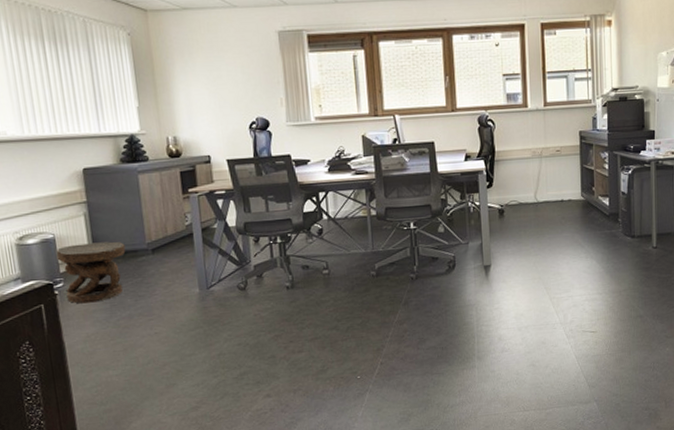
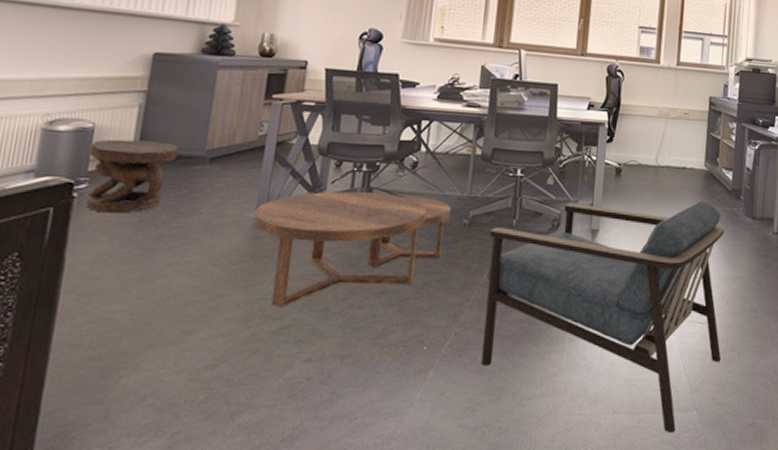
coffee table: none [198,257,360,359] -> present [253,191,452,308]
armchair: none [394,228,614,422] -> present [480,201,725,434]

